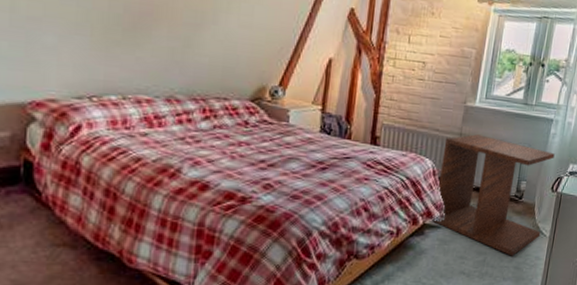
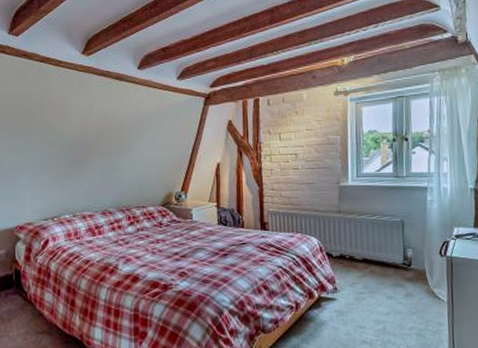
side table: present [433,134,555,256] -> none [326,210,438,323]

